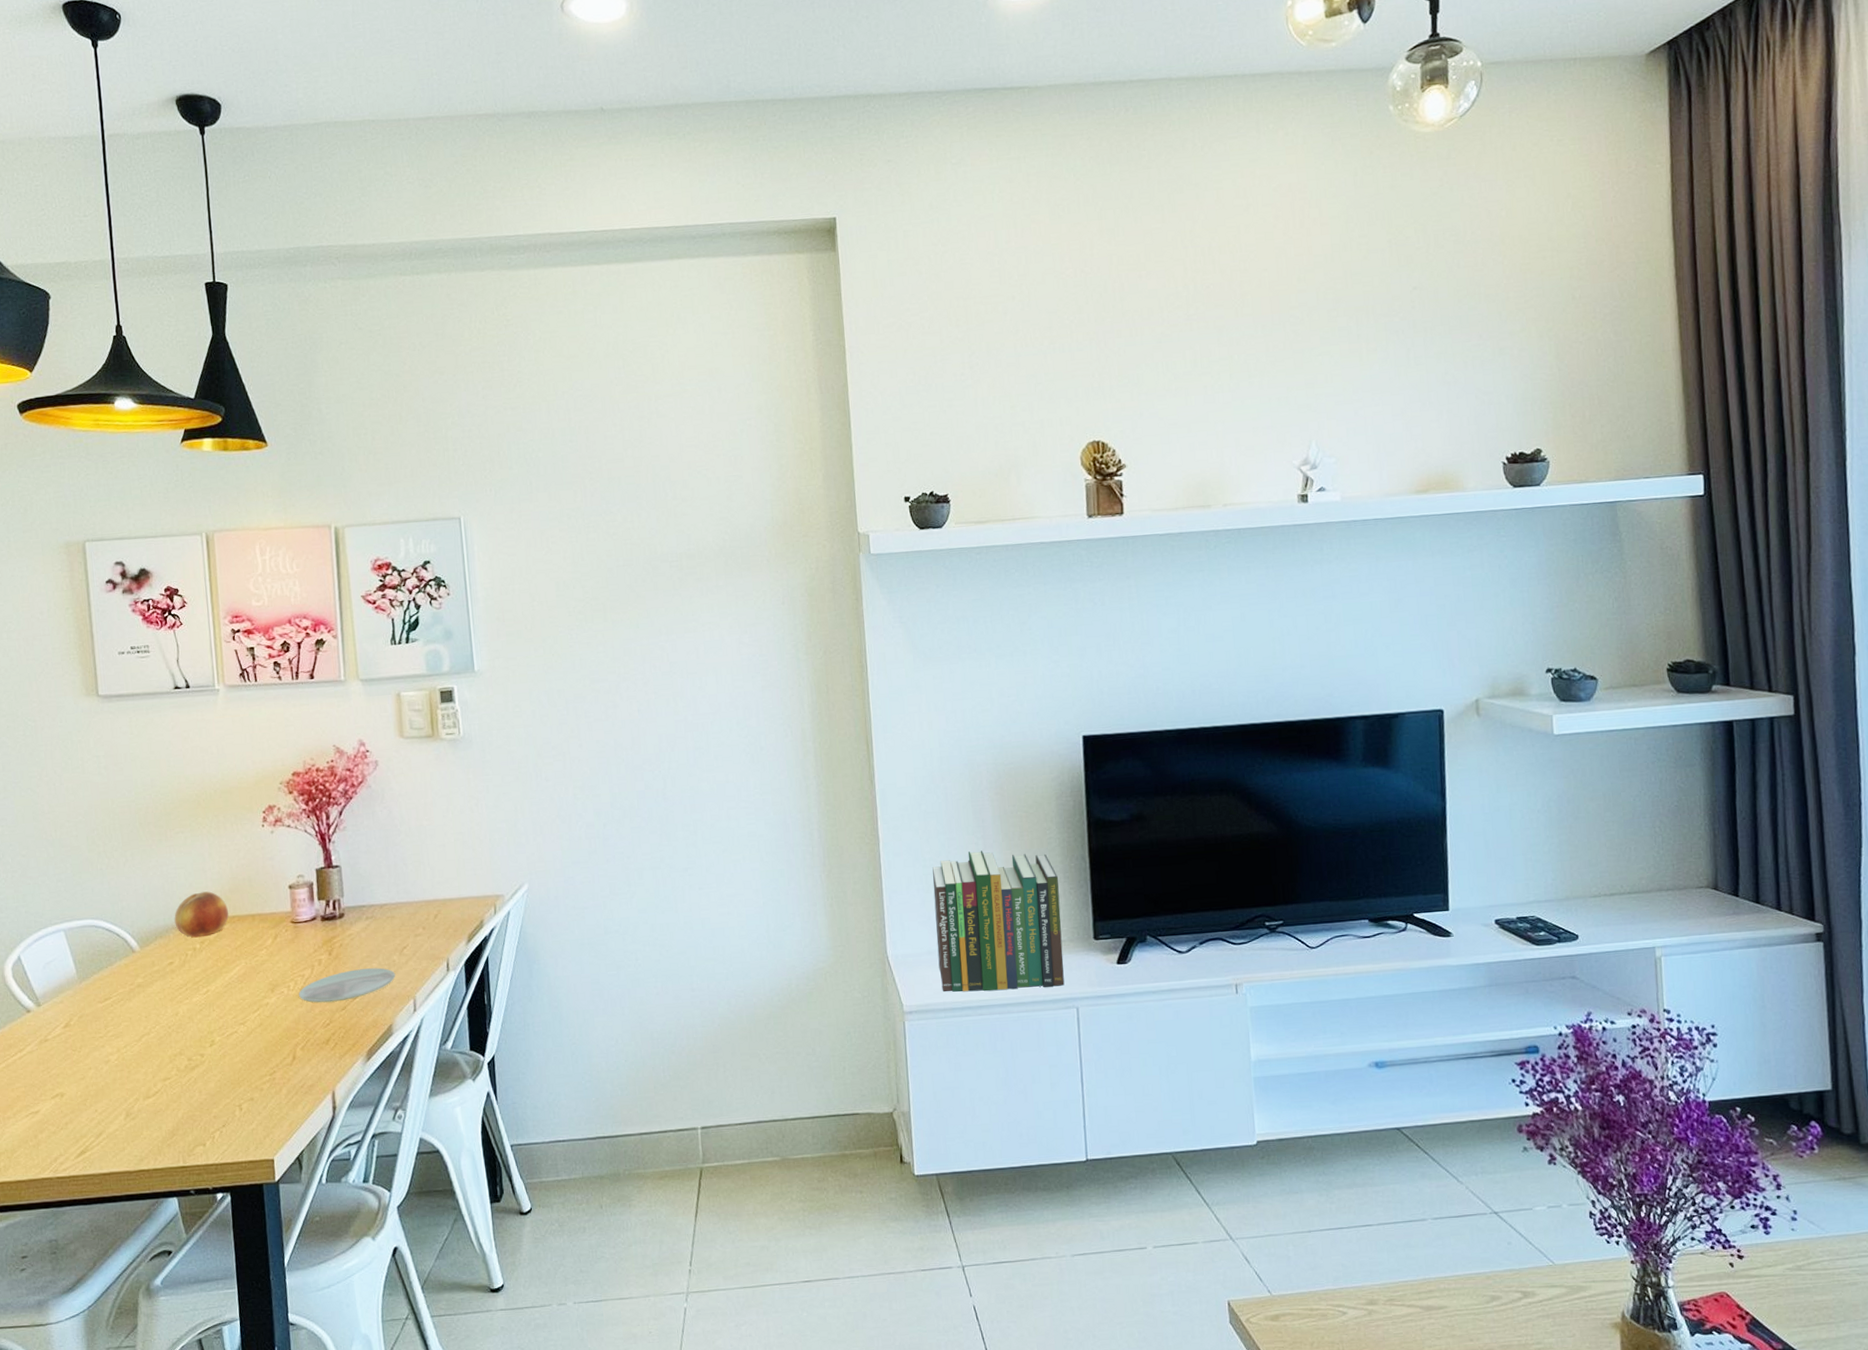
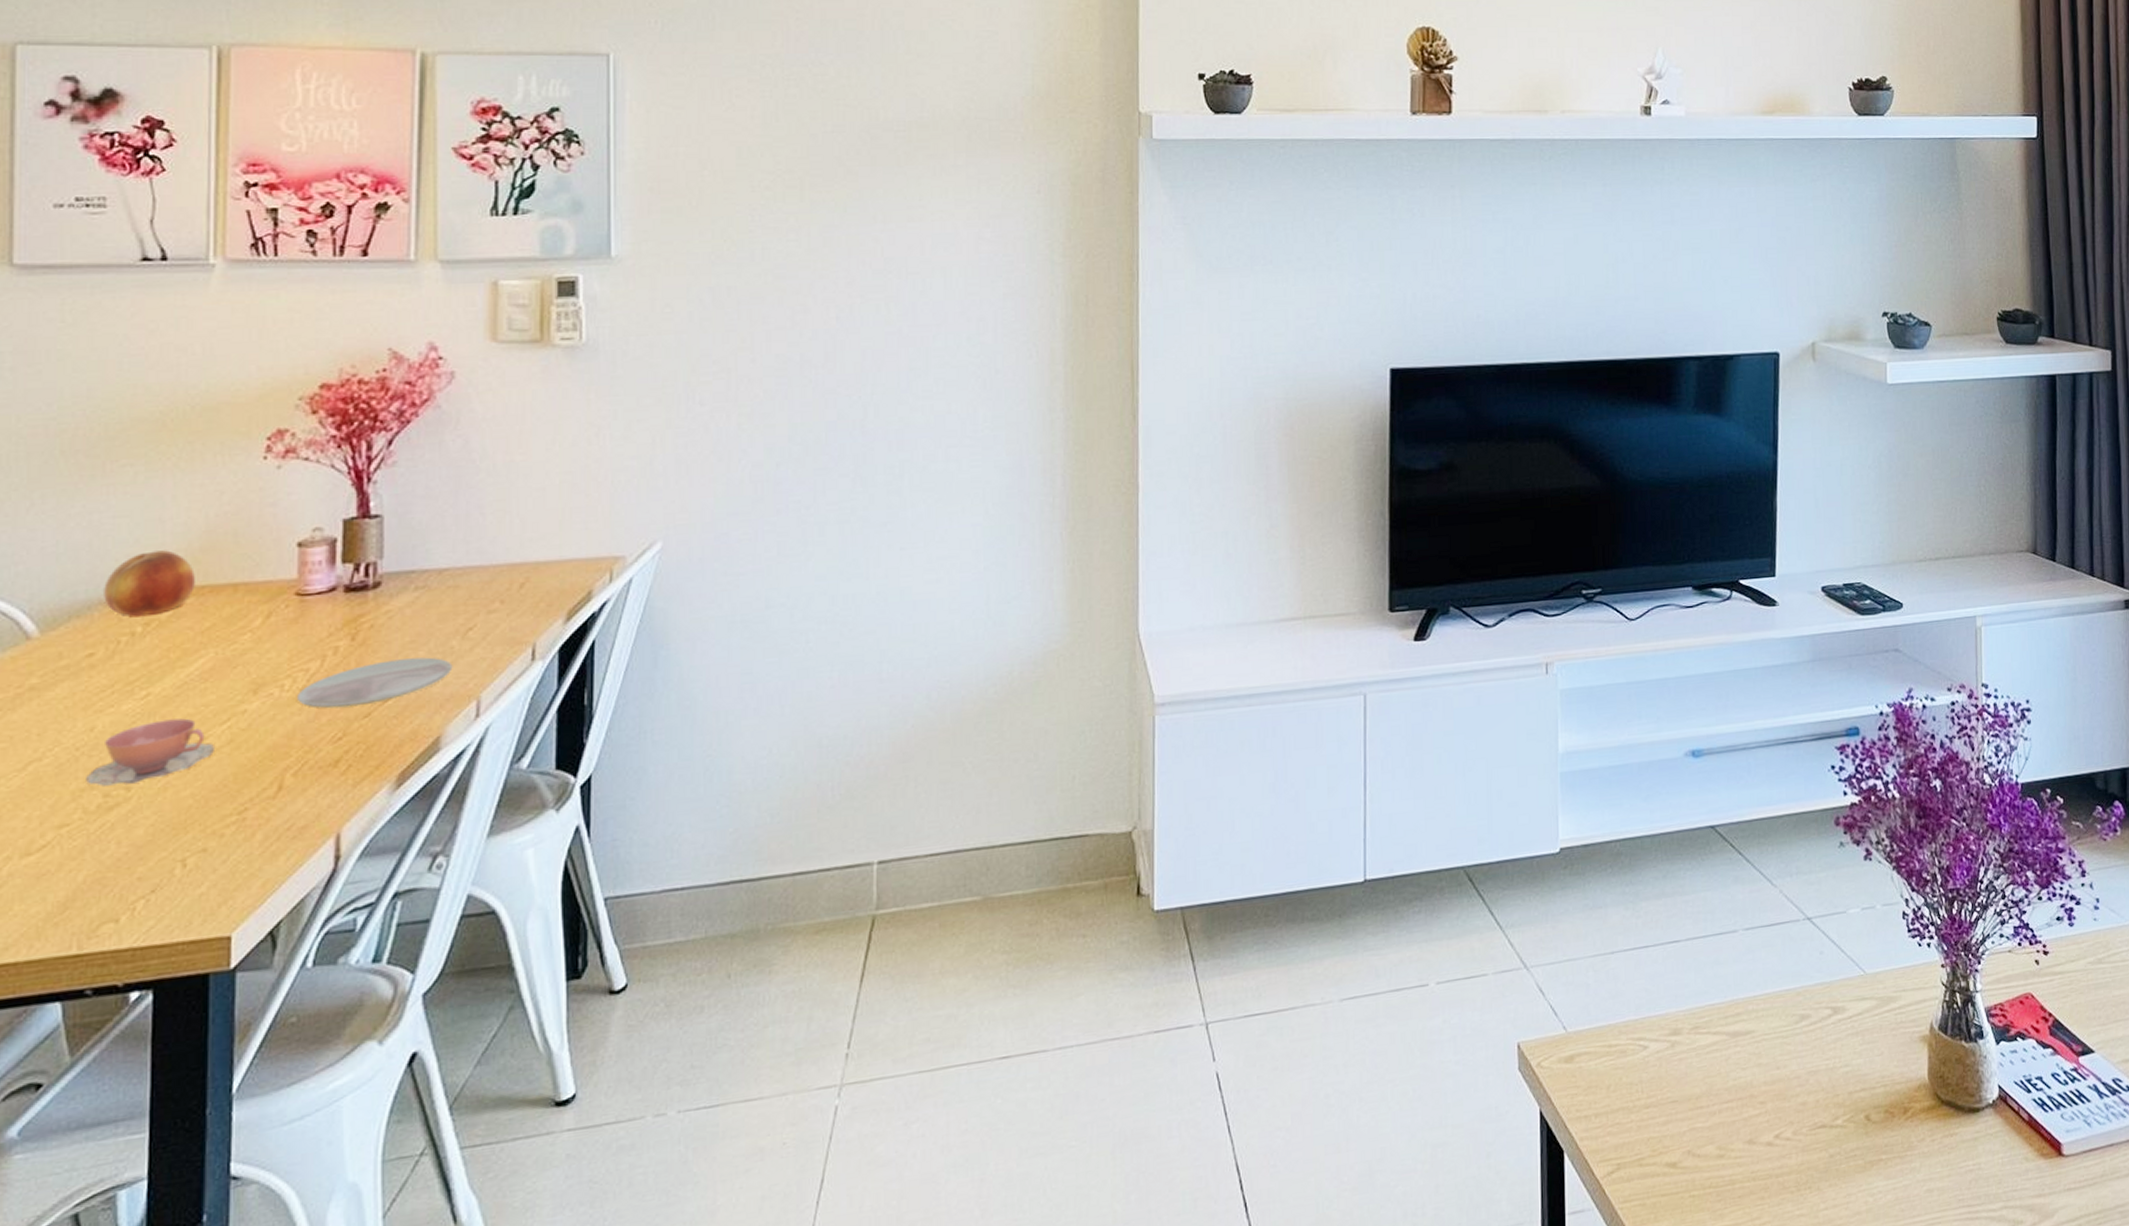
teacup: none [177,1008,252,1053] -> present [86,718,216,786]
books: present [932,851,1065,992] -> none [1201,504,1352,678]

